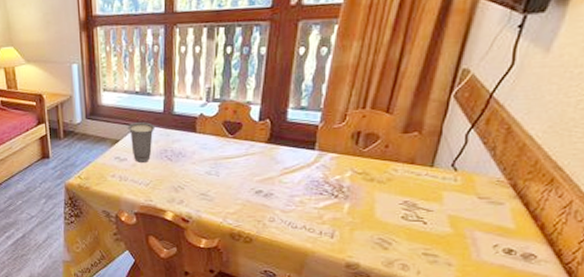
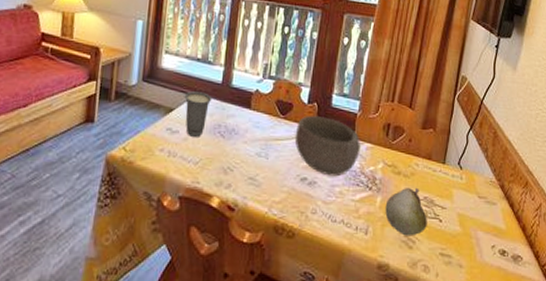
bowl: none [246,131,323,188] -> present [294,115,360,177]
fruit: none [354,192,408,238] -> present [385,187,427,236]

